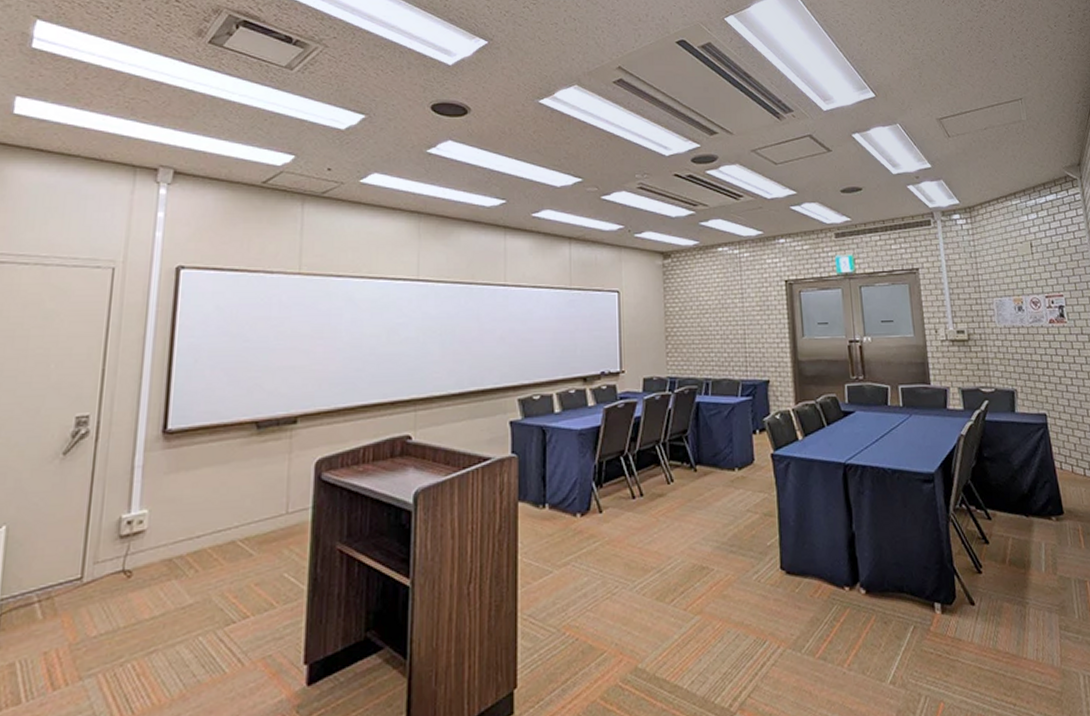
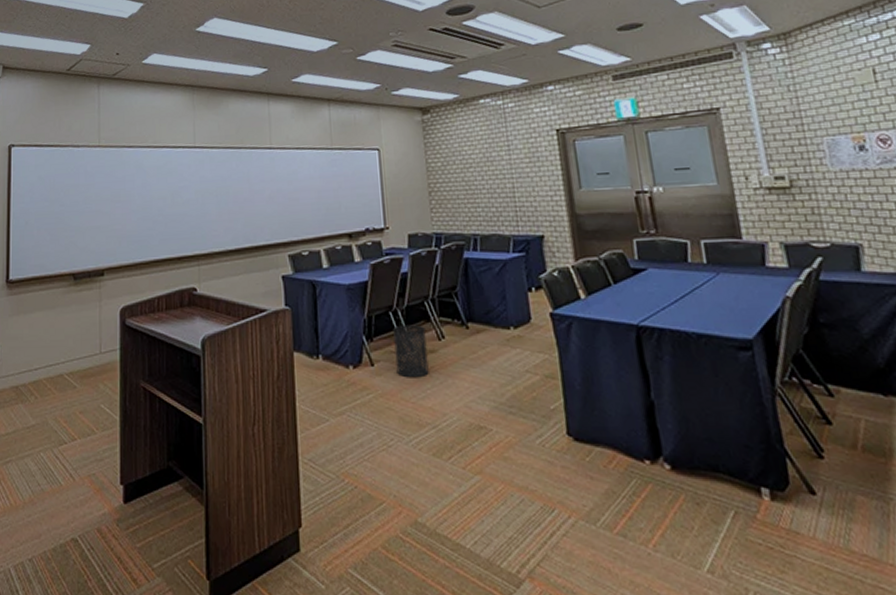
trash can: none [622,469,657,523] -> present [392,324,429,378]

